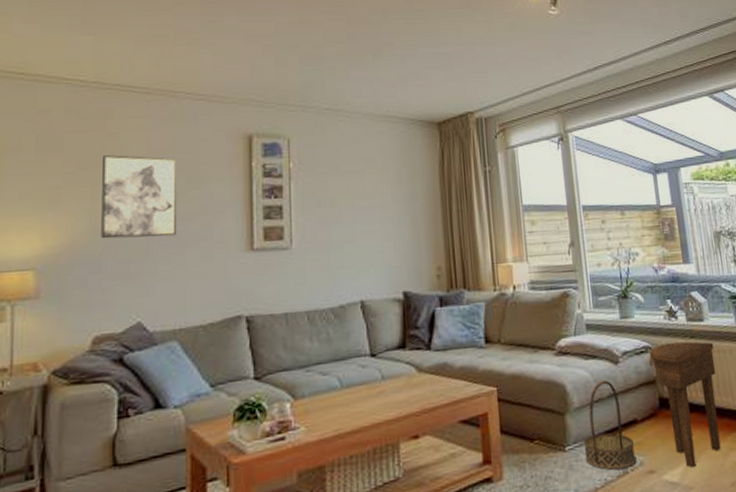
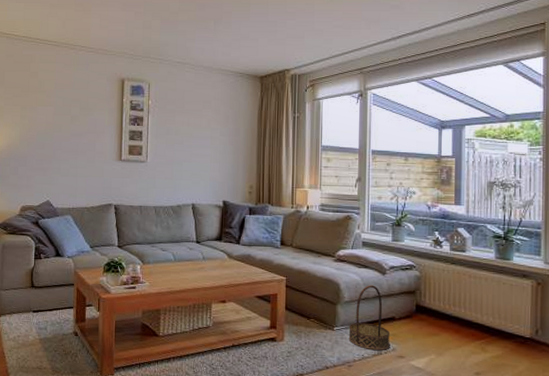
wall art: present [101,155,176,239] -> none [27,88,74,146]
side table: present [648,341,721,468] -> none [411,265,472,361]

